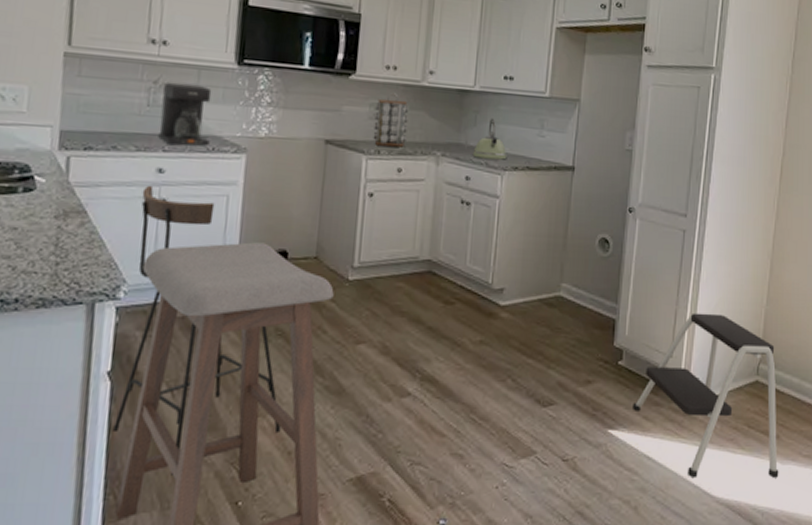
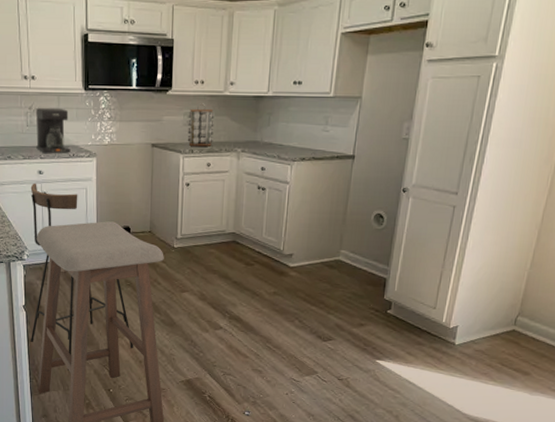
kettle: present [472,117,507,160] -> none [267,118,296,153]
step stool: present [633,313,779,479] -> none [398,274,535,405]

